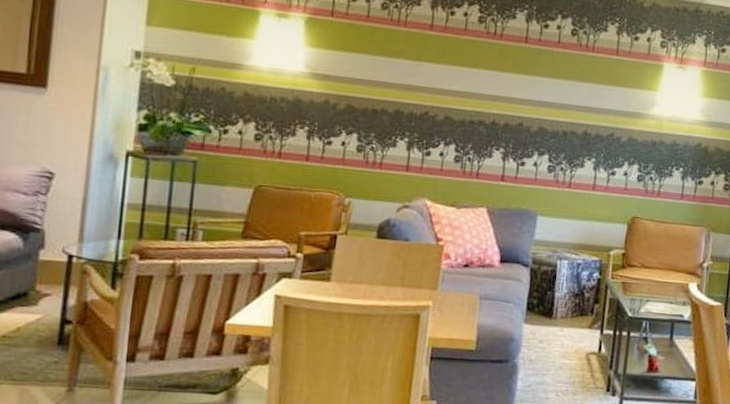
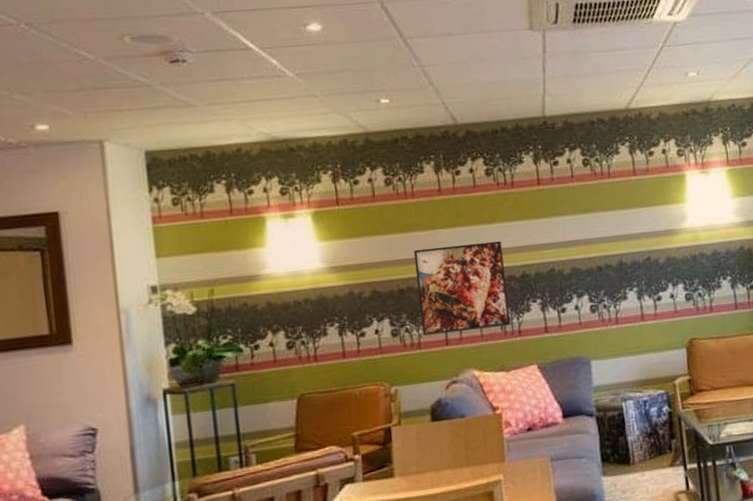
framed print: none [386,75,479,166] -> present [413,240,510,336]

